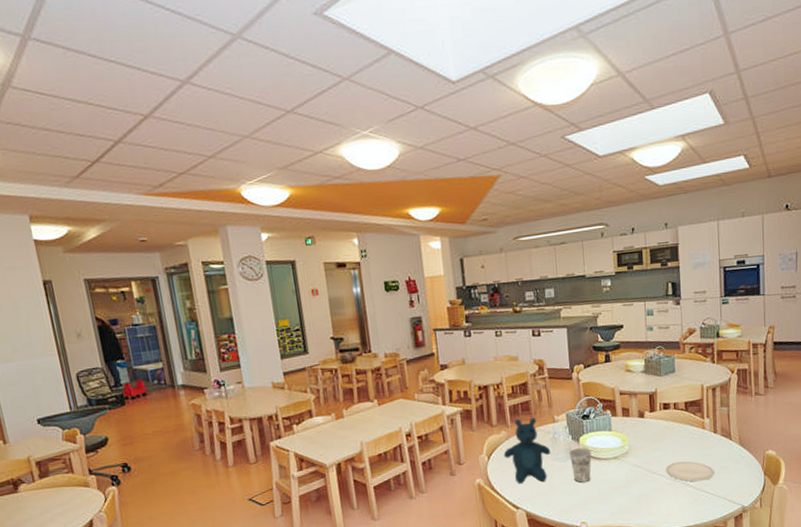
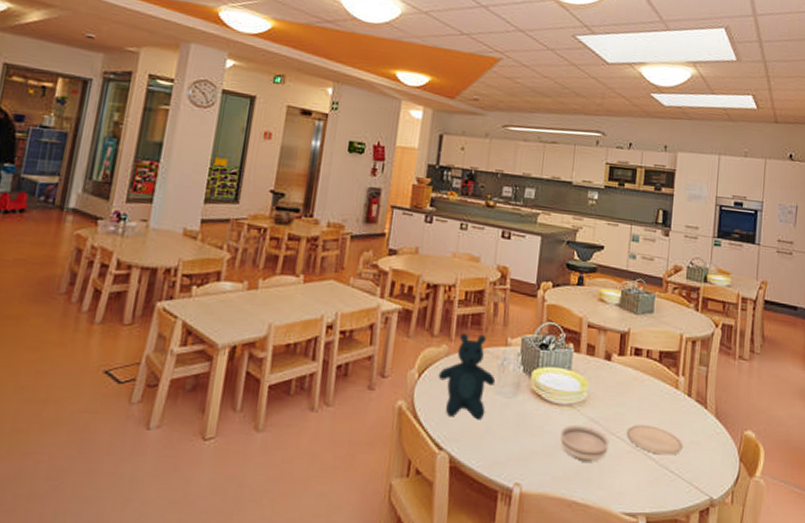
cup: present [569,448,592,483] -> none [516,384,543,431]
bowl: none [611,471,653,497] -> present [560,424,609,462]

